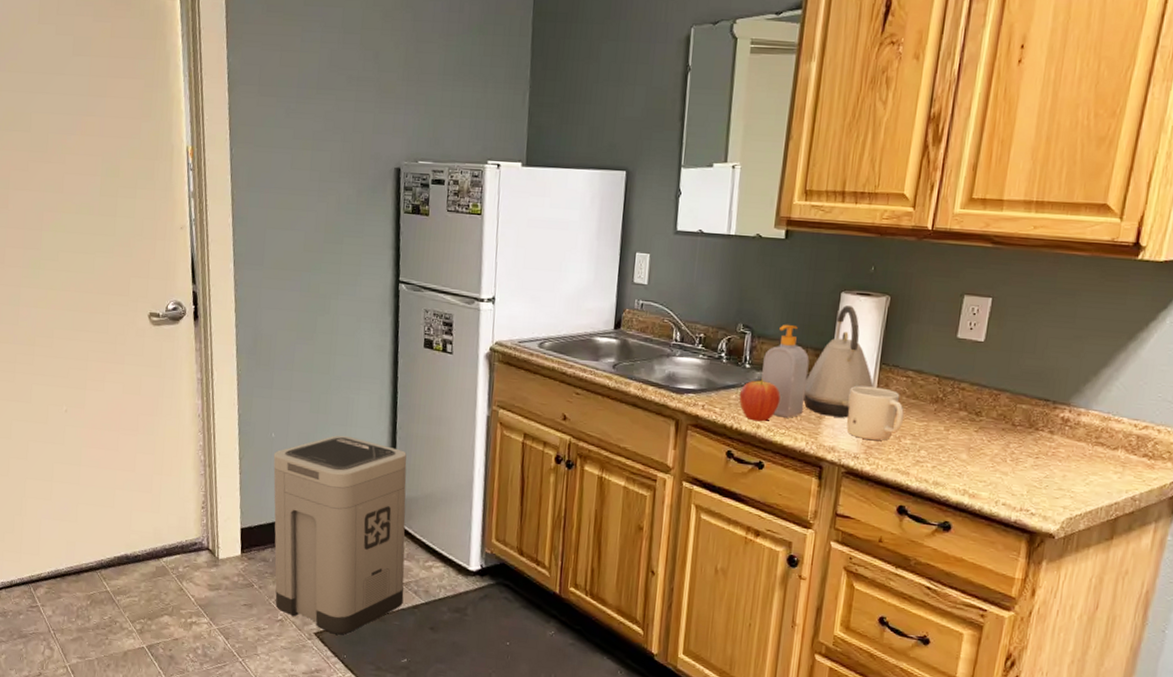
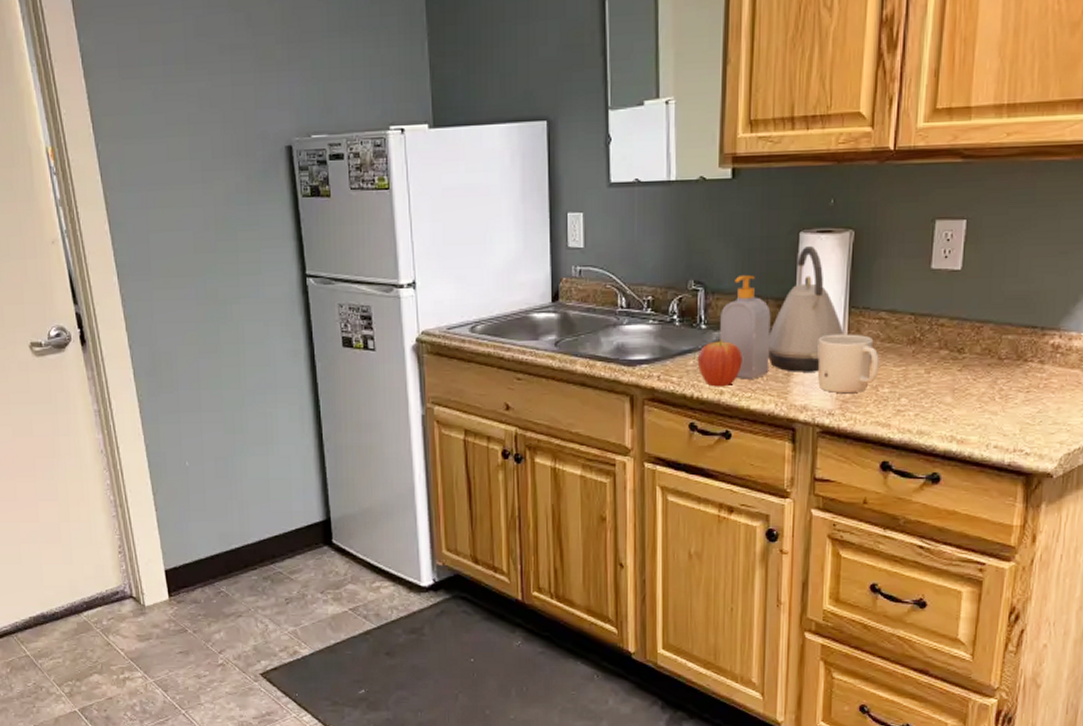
trash can: present [273,435,407,635] -> none [190,455,353,672]

